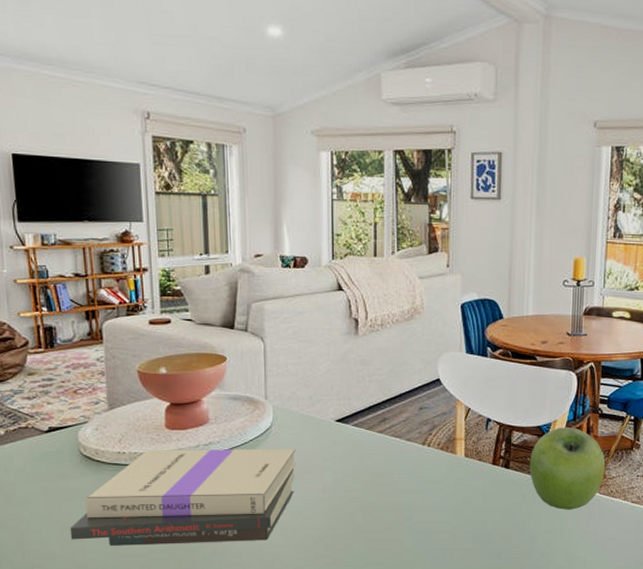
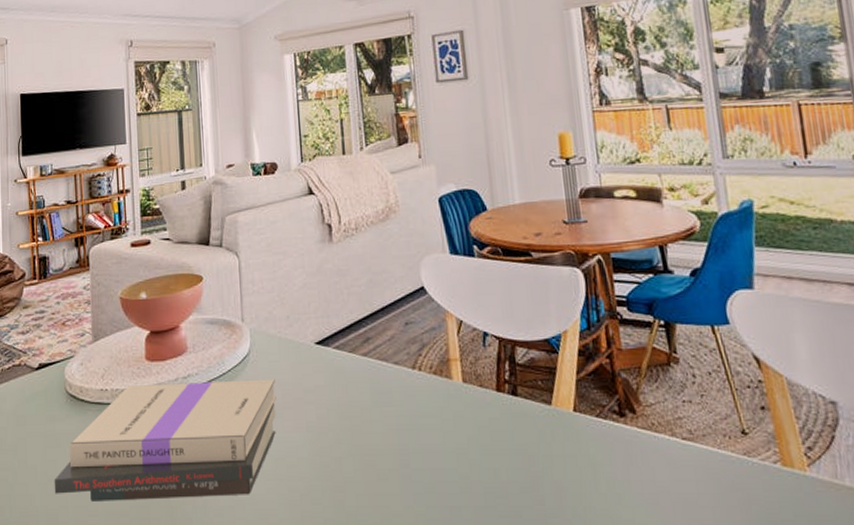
fruit: present [529,427,606,510] -> none [540,339,640,451]

